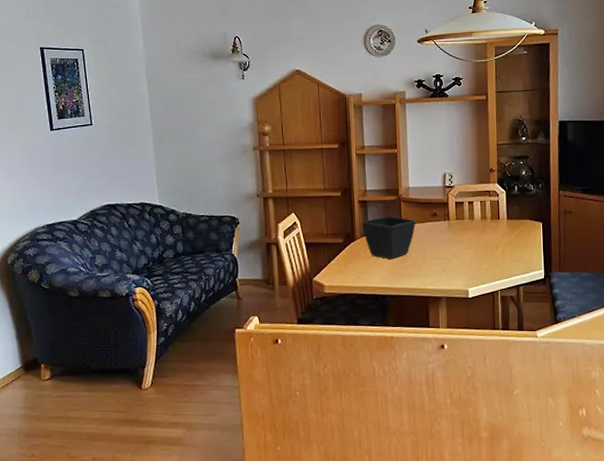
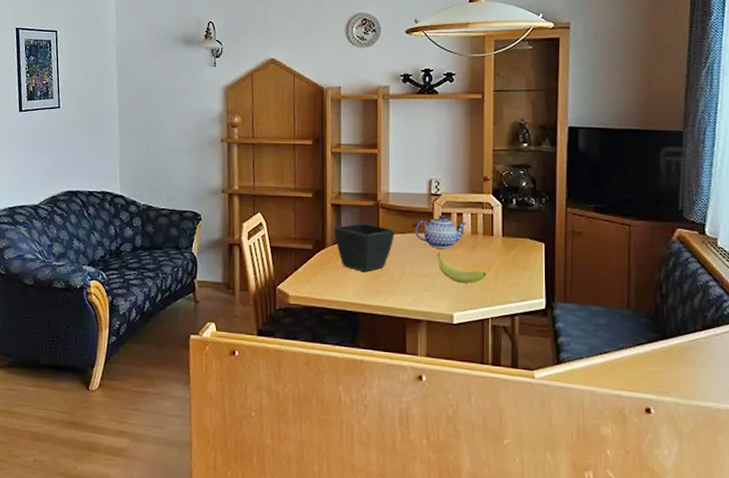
teapot: none [432,204,477,233] -> present [414,215,467,249]
fruit: none [453,238,495,262] -> present [437,253,486,284]

